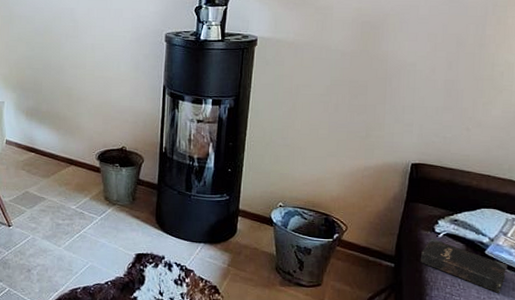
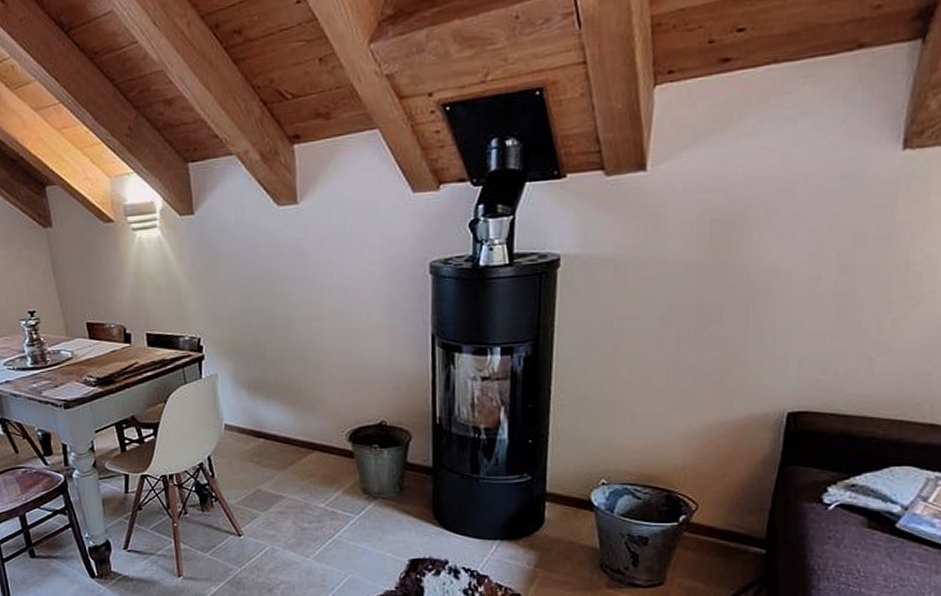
hardback book: present [420,238,508,293] -> none [802,511,929,579]

